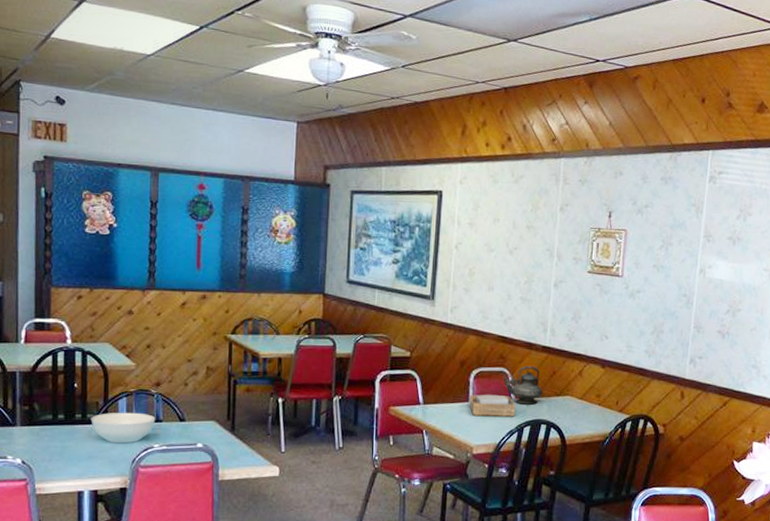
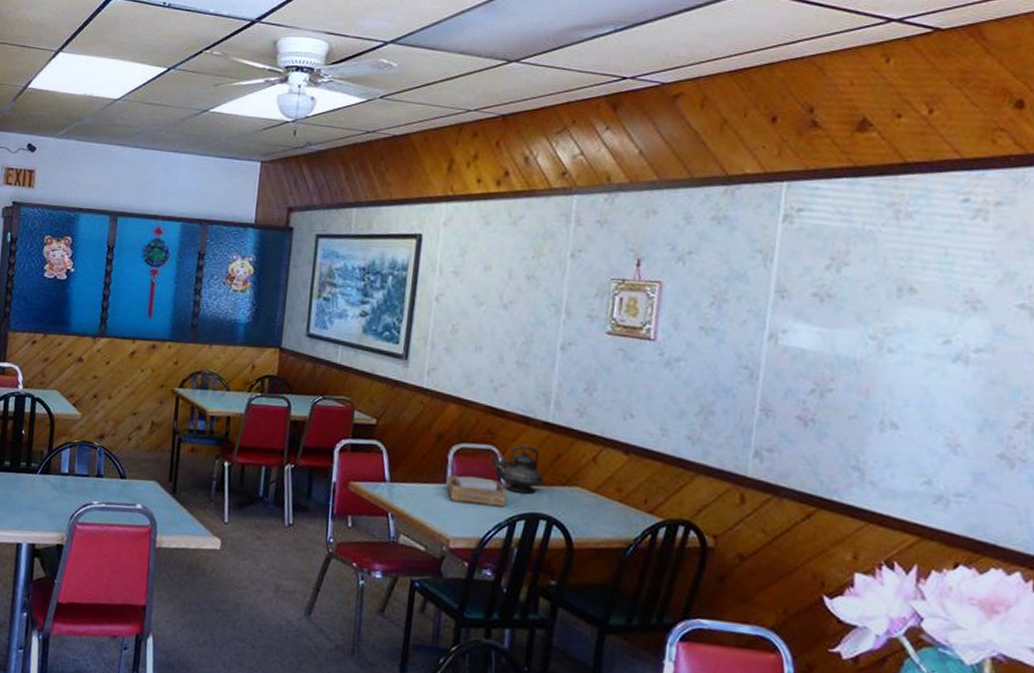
bowl: present [91,412,156,444] -> none [34,463,97,497]

